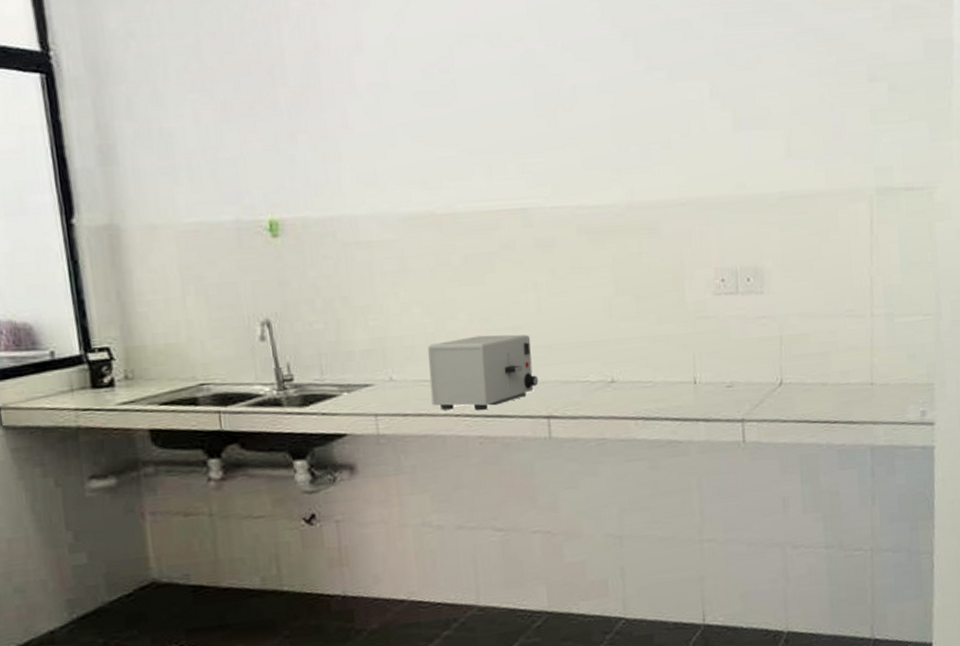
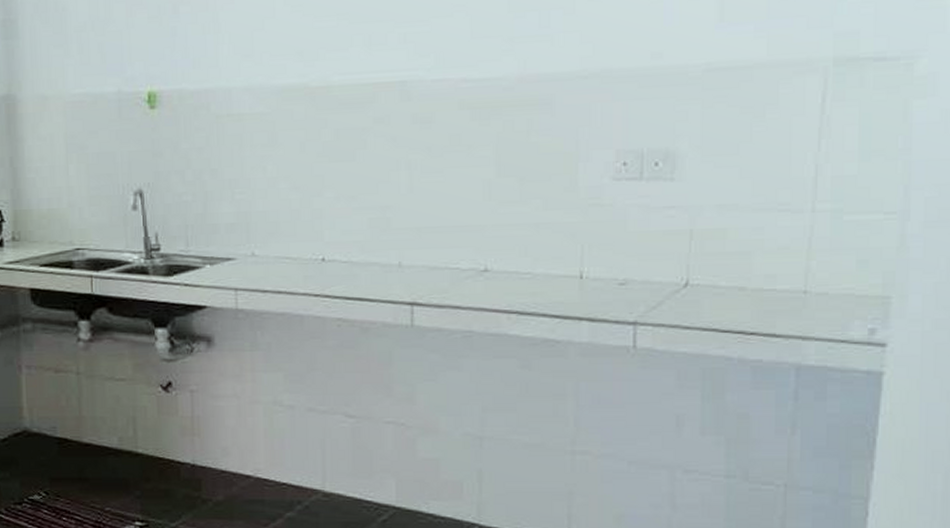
toaster: present [428,334,539,411] -> none [291,214,404,292]

